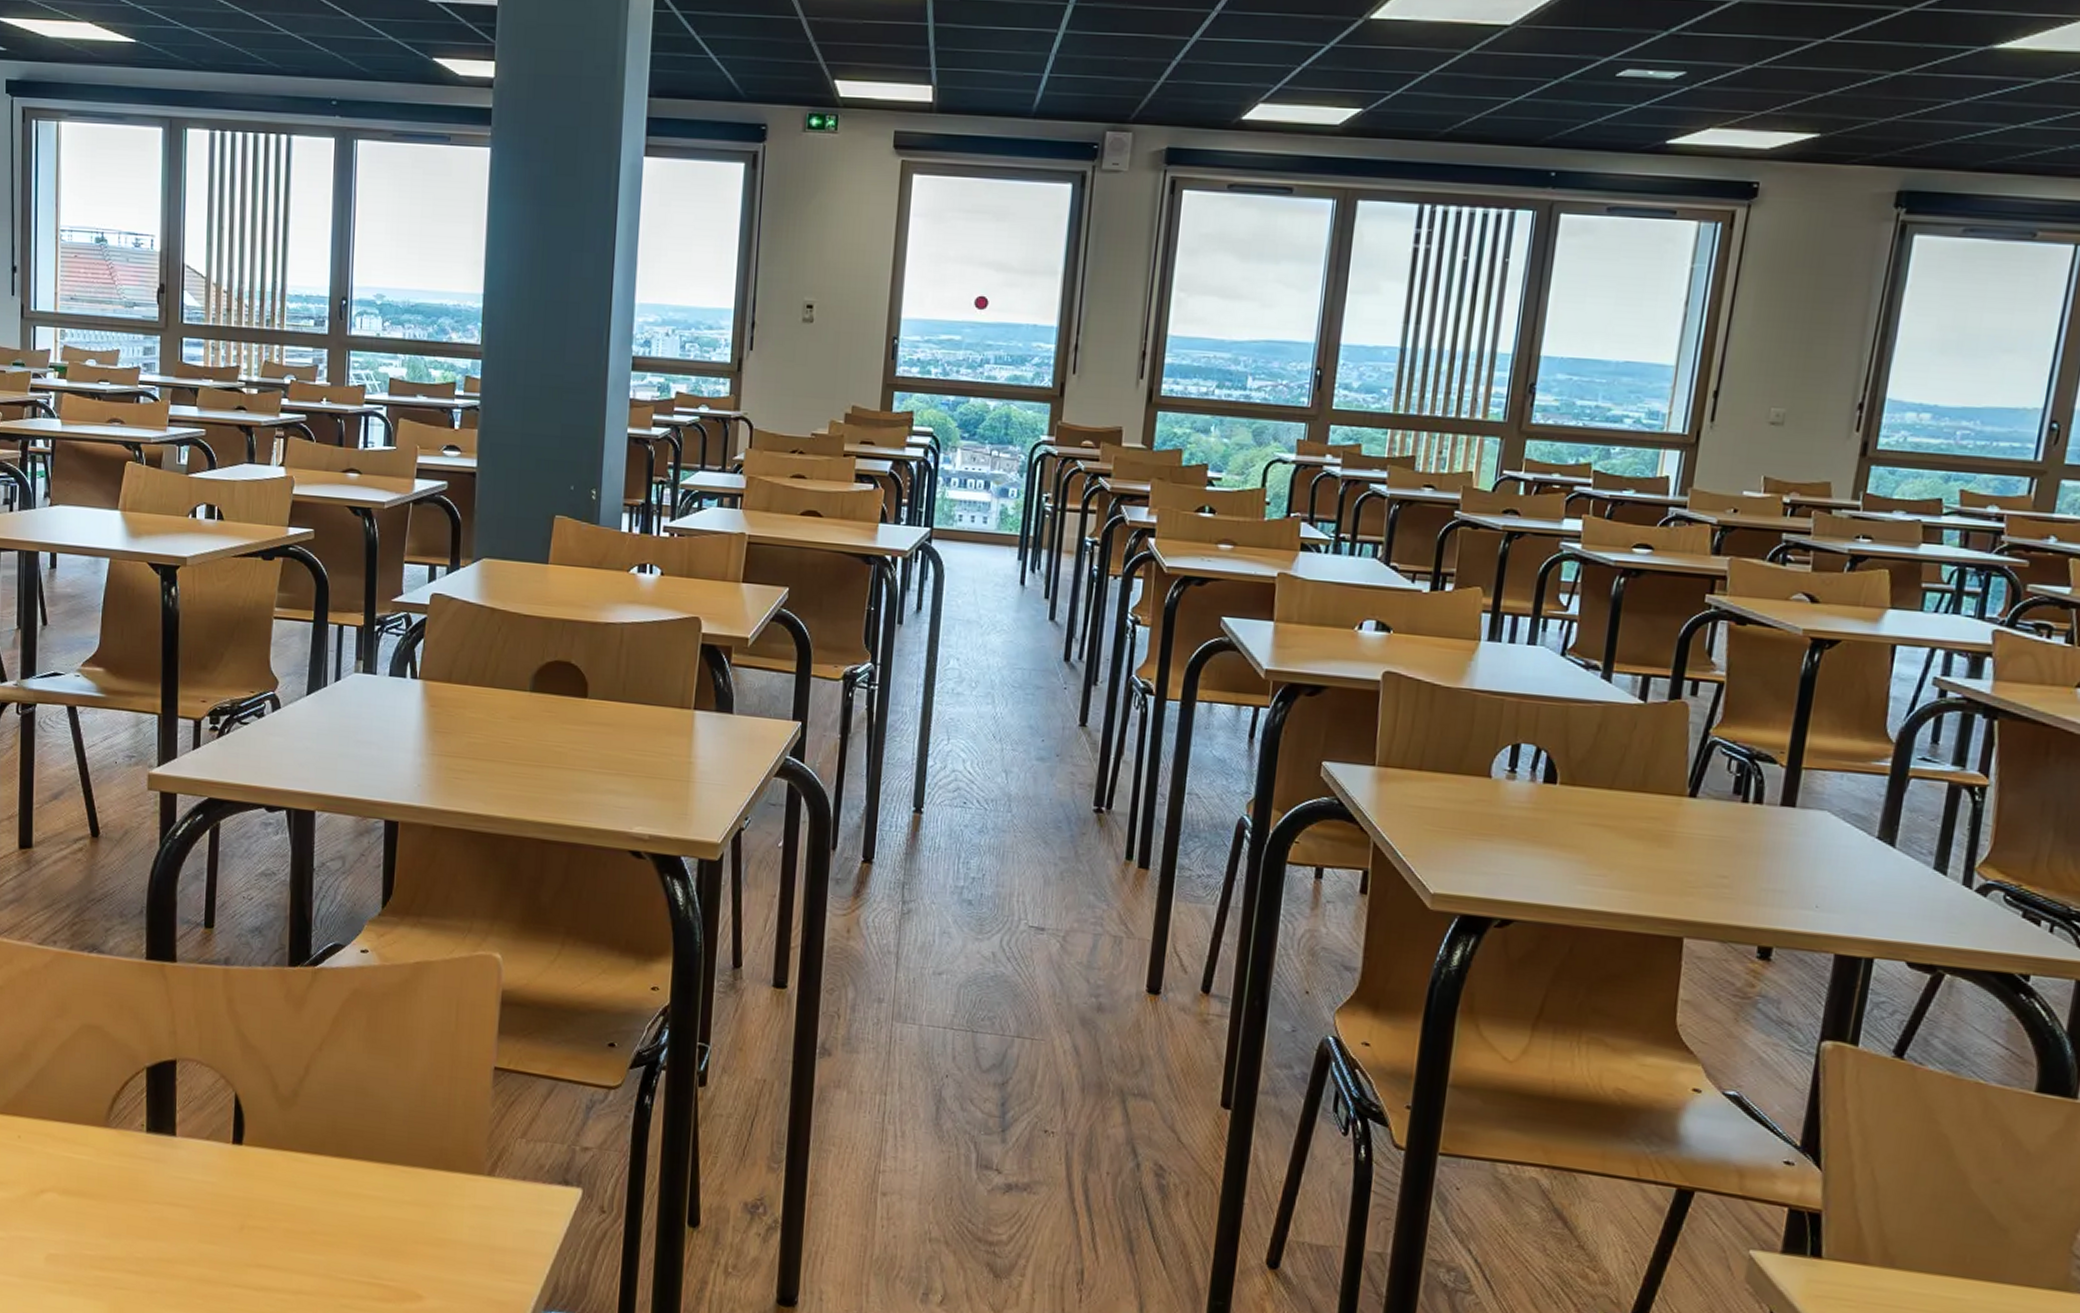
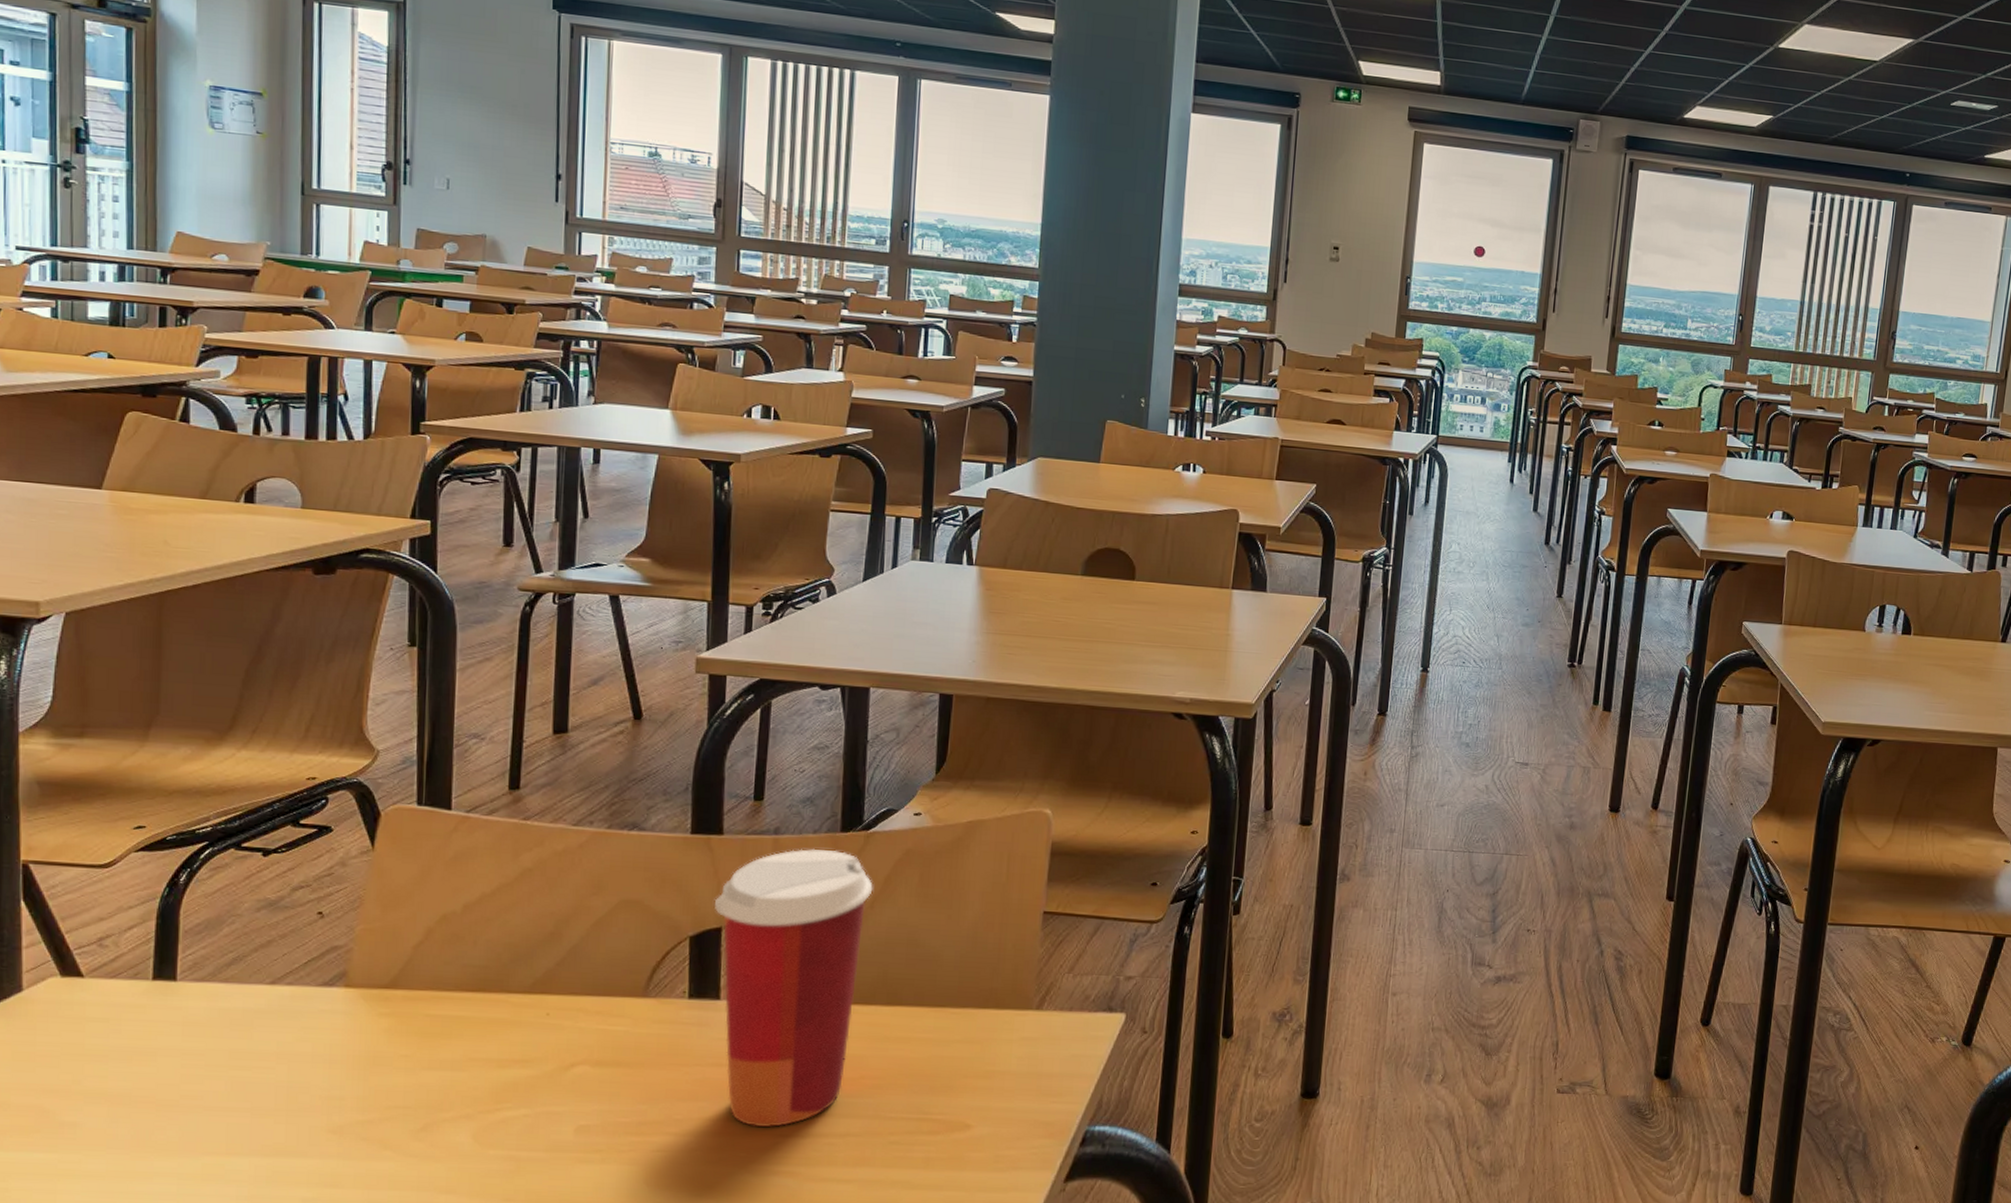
paper cup: none [168,982,321,1276] -> present [714,848,873,1127]

